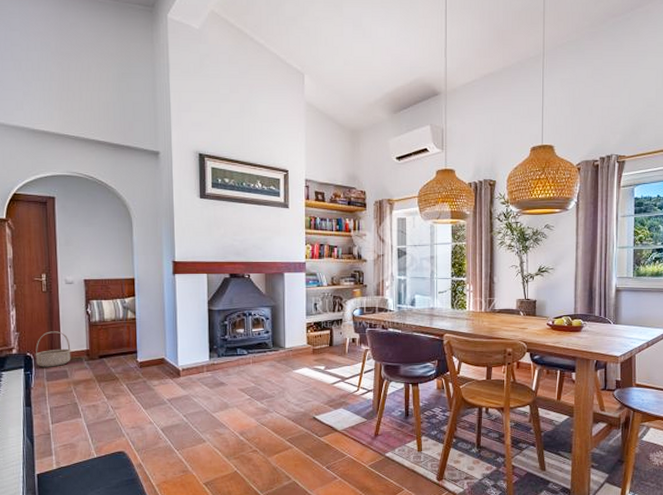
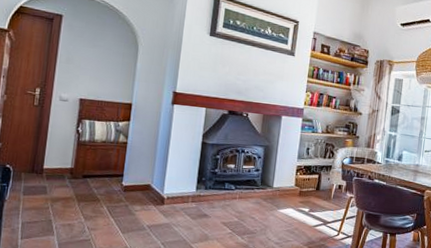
basket: present [35,331,71,367] -> none [15,145,55,182]

